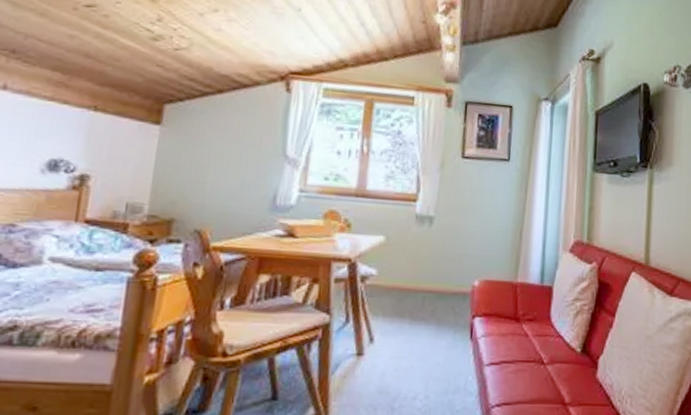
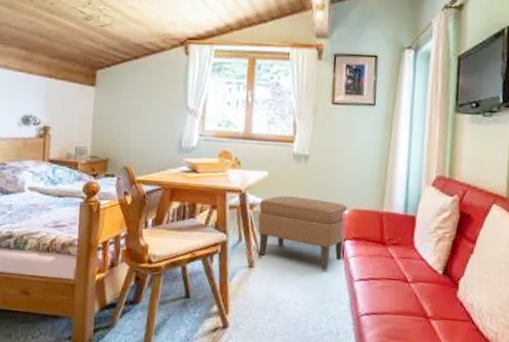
ottoman: none [370,265,478,355] -> present [258,195,348,270]

